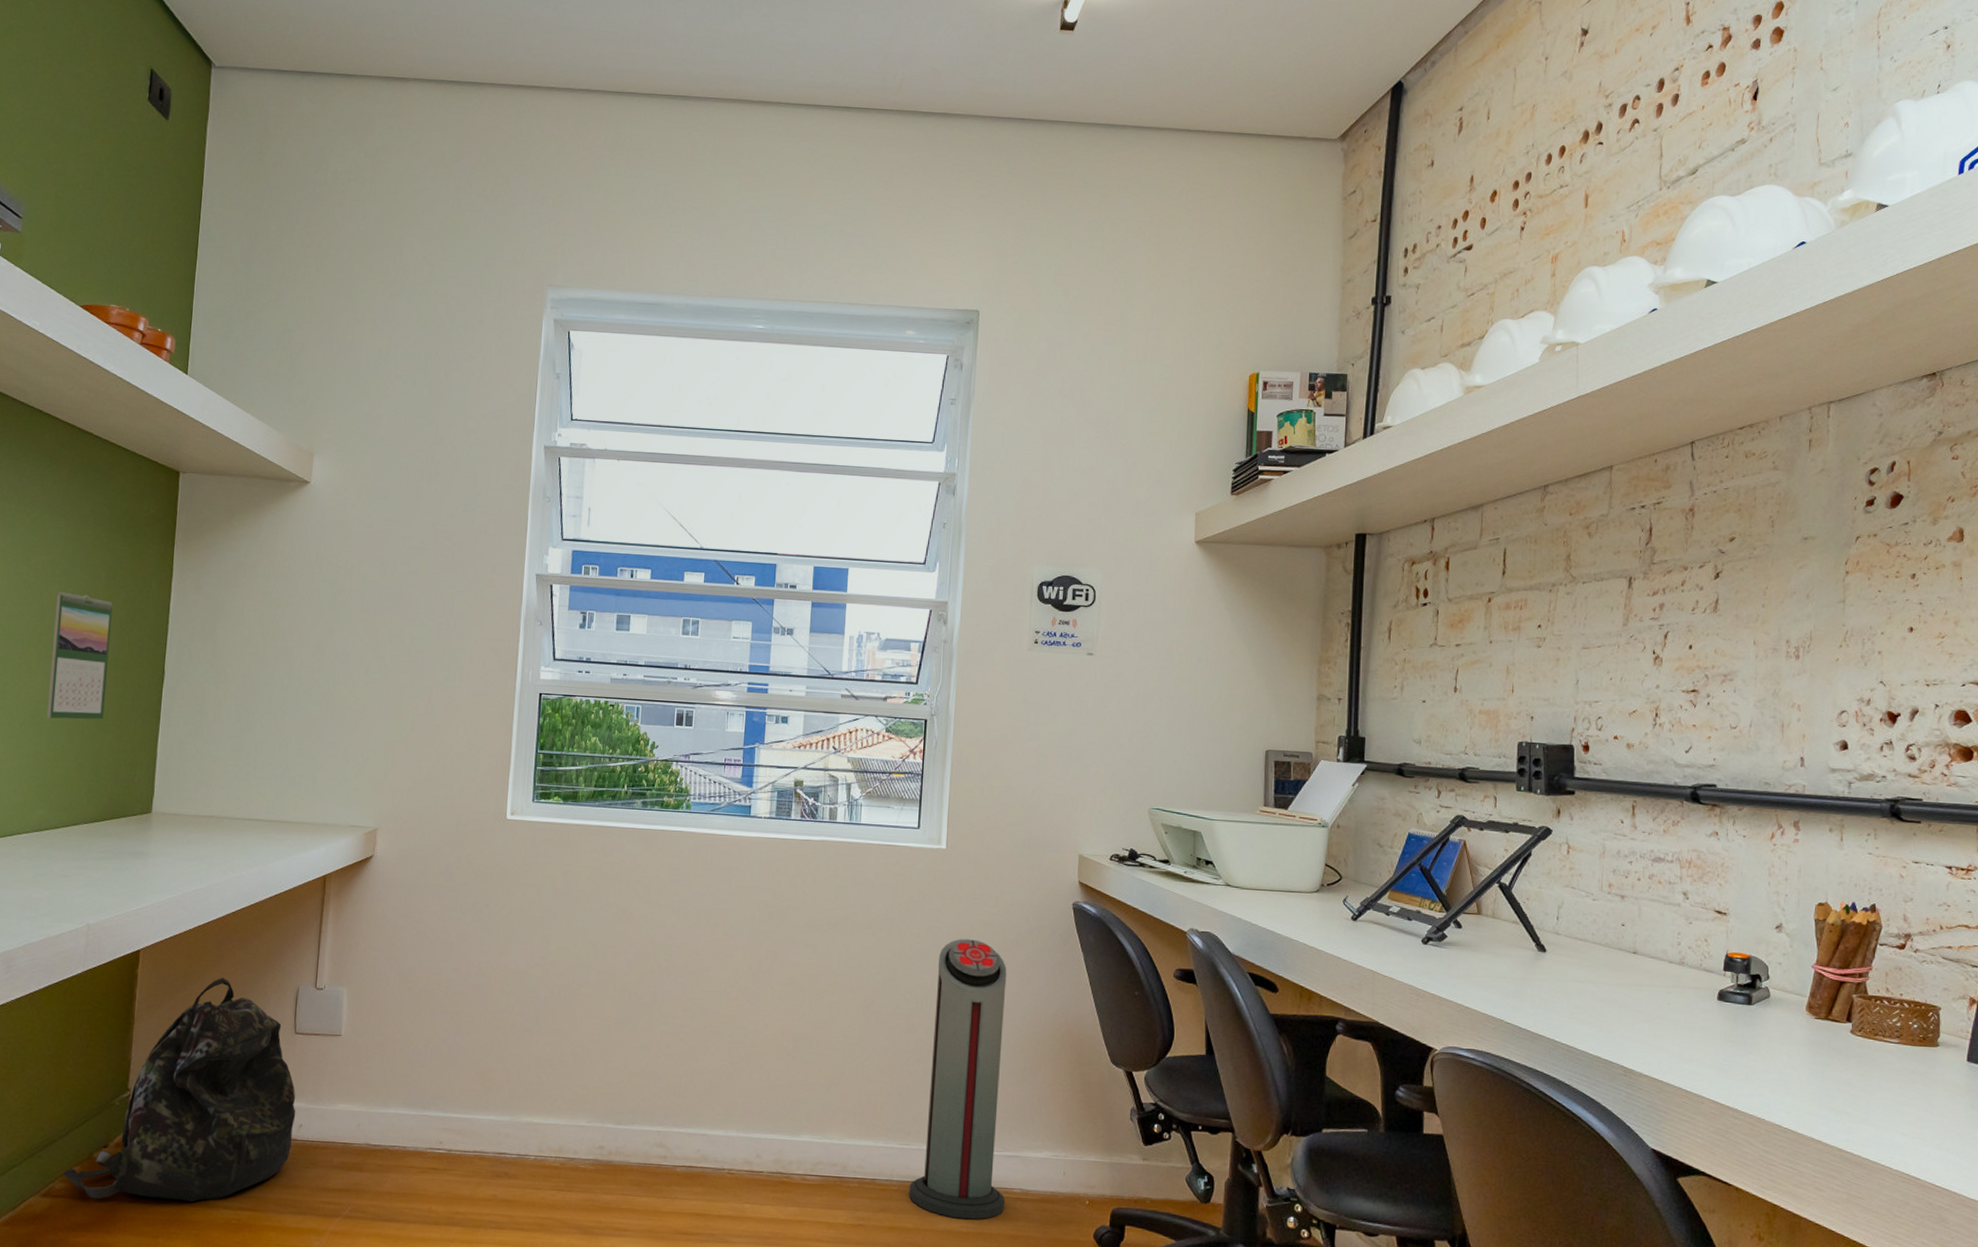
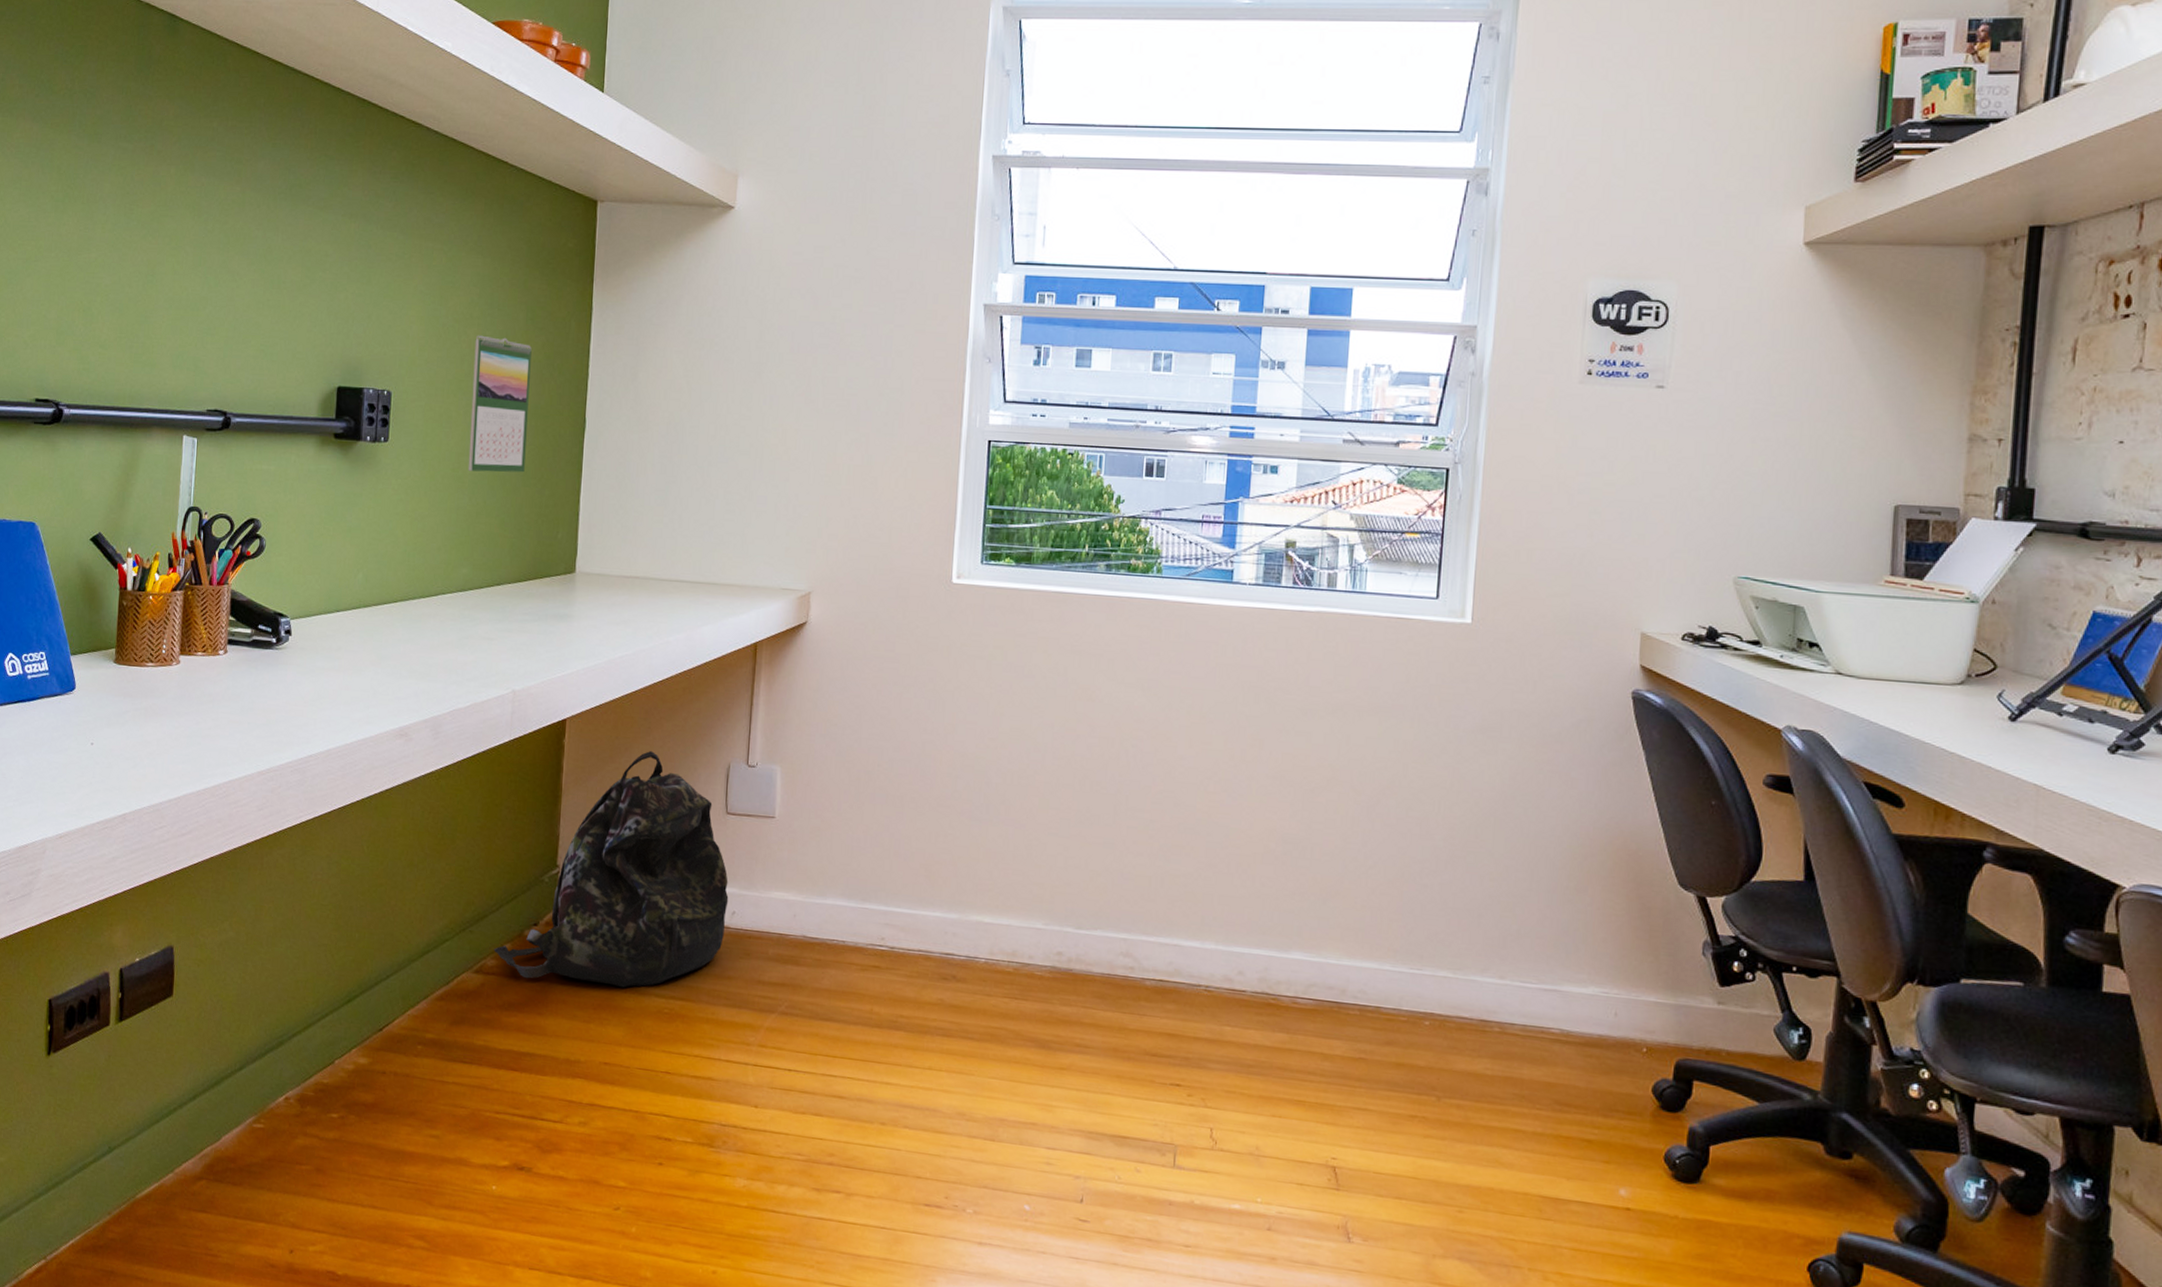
air purifier: present [908,939,1007,1220] -> none [1420,730,1547,1062]

